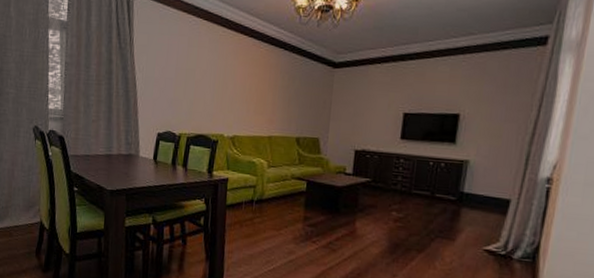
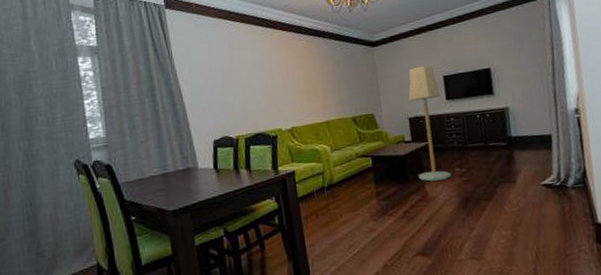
floor lamp: none [350,97,396,221] -> present [408,65,452,181]

